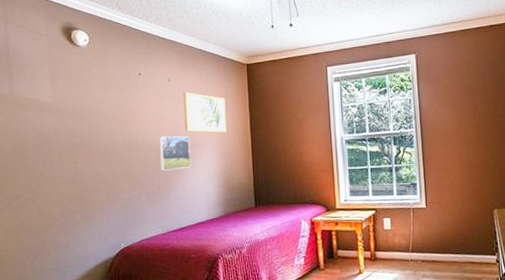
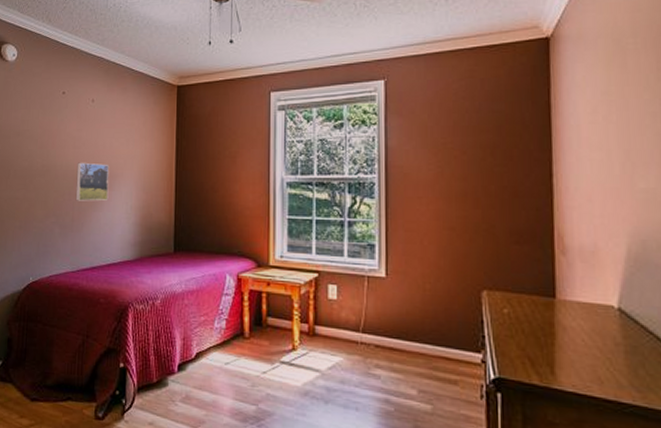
wall art: present [183,92,227,133] -> none [104,114,150,162]

